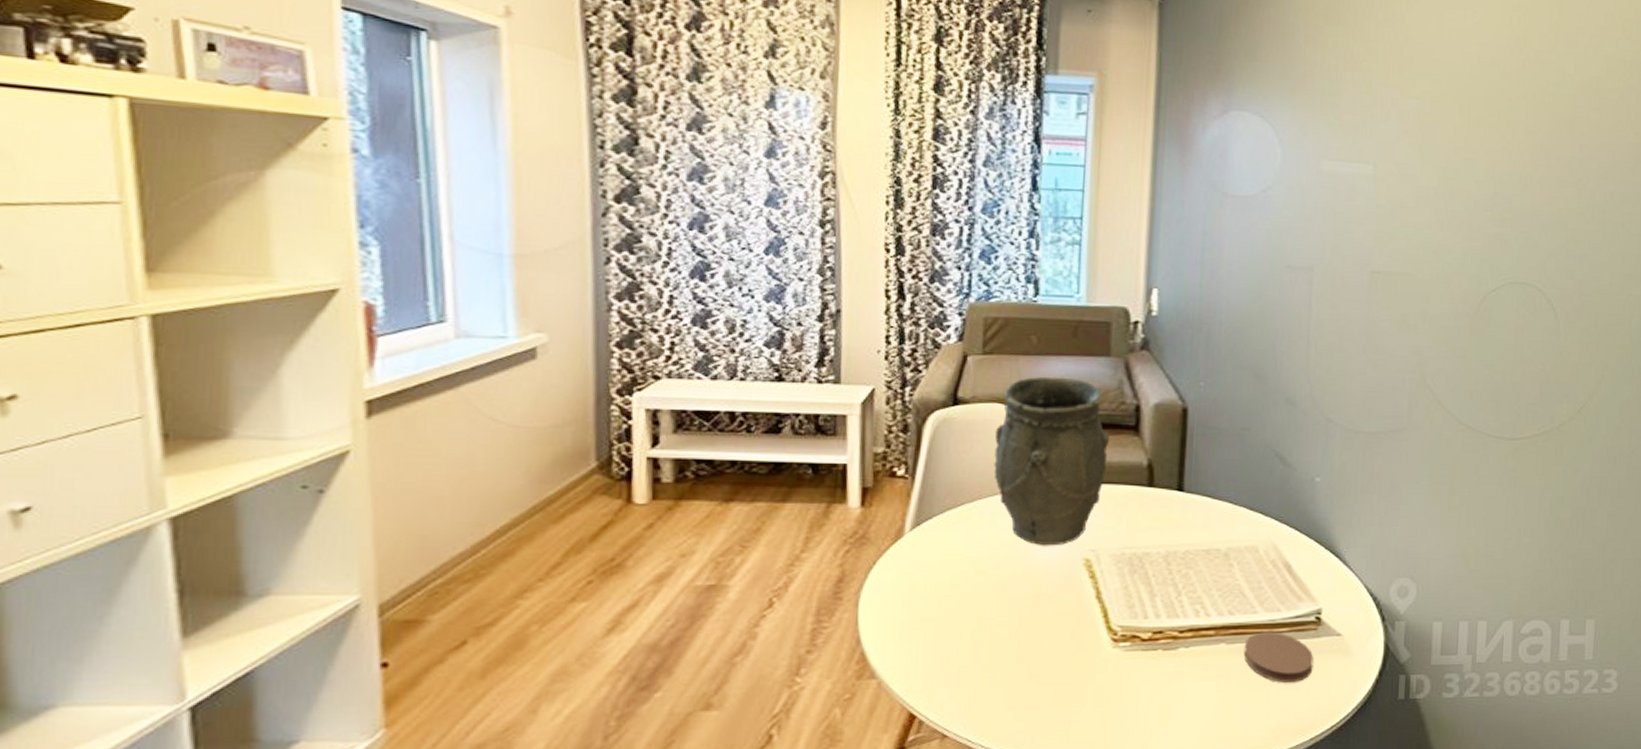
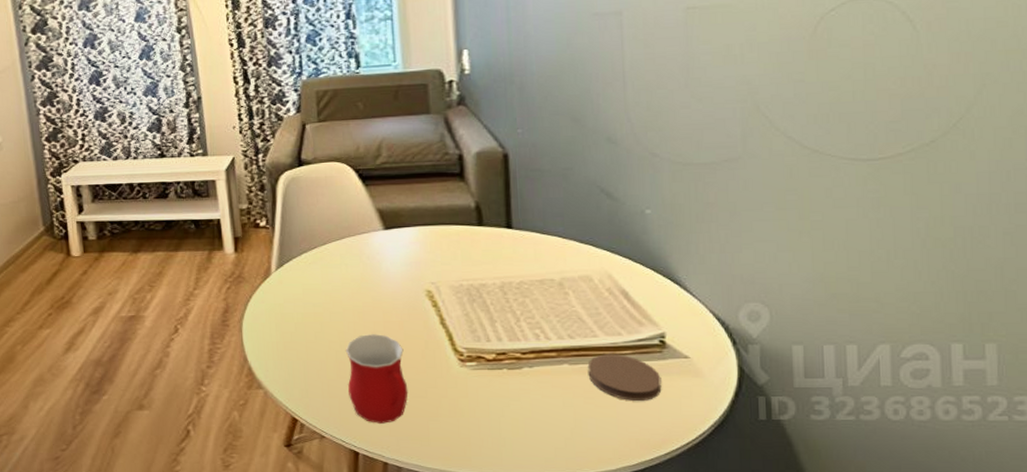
mug: none [982,610,1052,717] -> present [346,334,408,424]
vase: present [994,376,1110,546] -> none [335,135,438,280]

